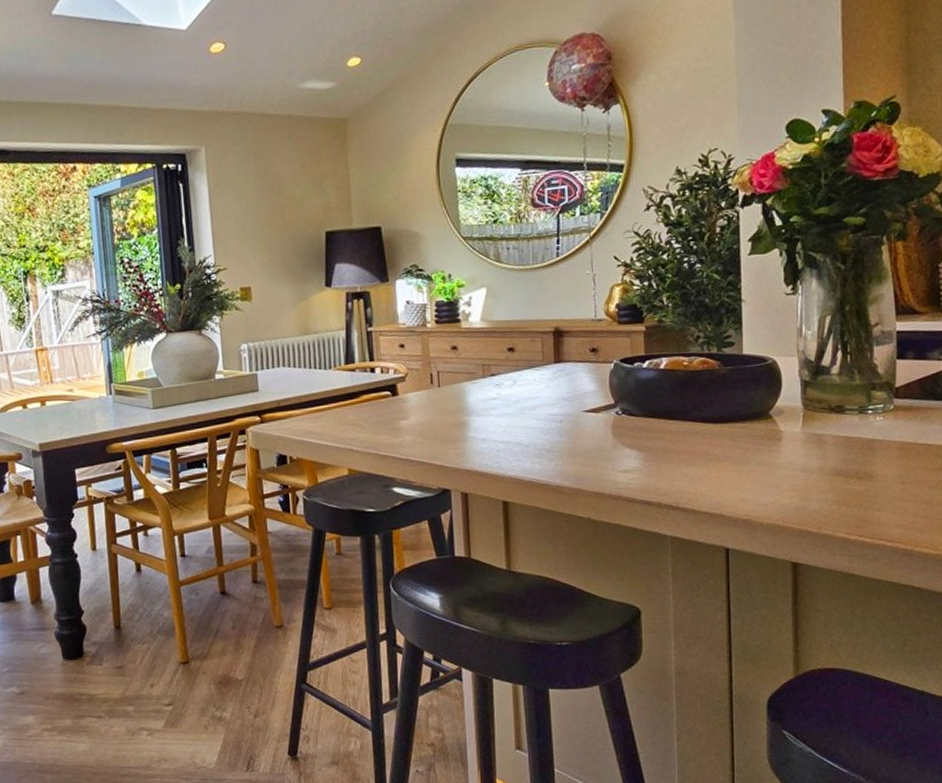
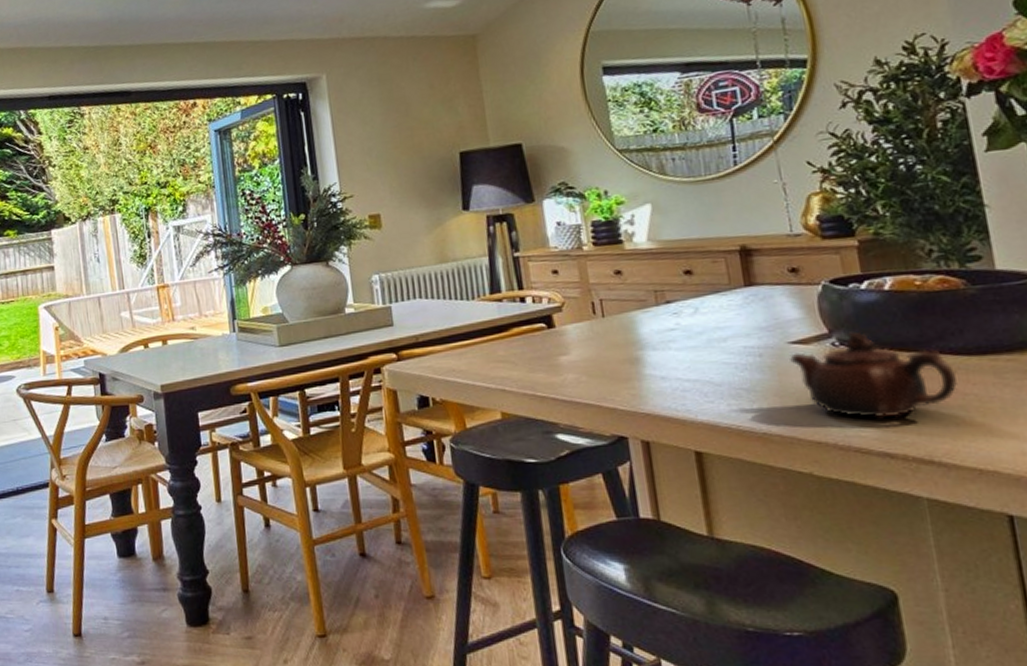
teapot: none [583,403,705,474] -> present [790,332,959,419]

